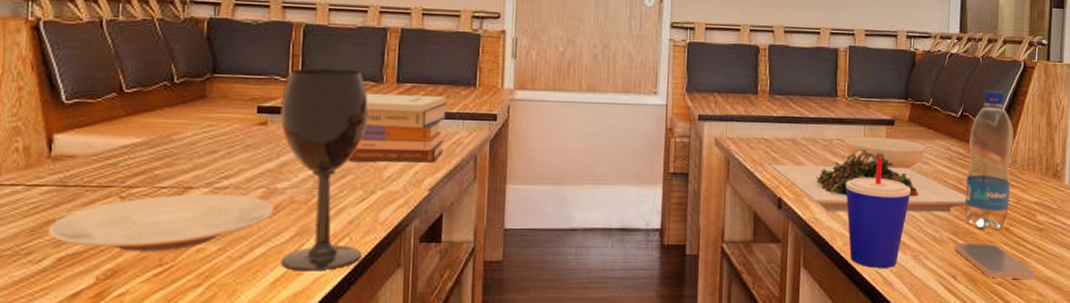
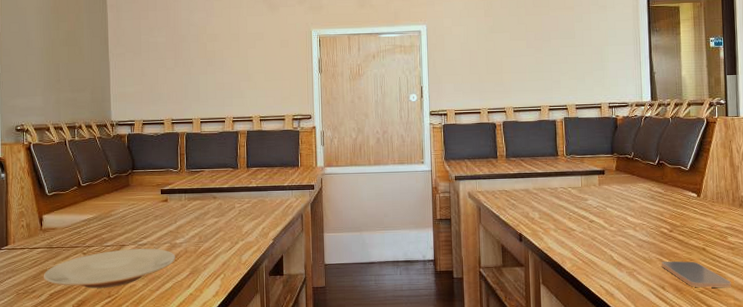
wine glass: present [280,68,370,271] -> none [175,161,232,298]
books: present [348,92,448,163] -> none [219,175,281,222]
salad: present [771,149,966,213] -> none [512,194,668,241]
bowl: present [845,137,926,168] -> none [567,184,632,207]
beverage cup: present [845,155,912,268] -> none [570,198,623,283]
bottle: present [964,90,1014,231] -> none [666,142,704,251]

